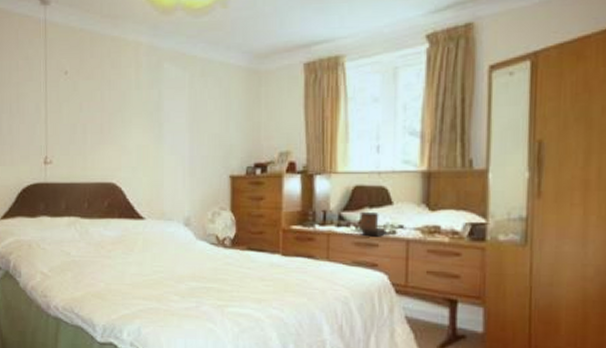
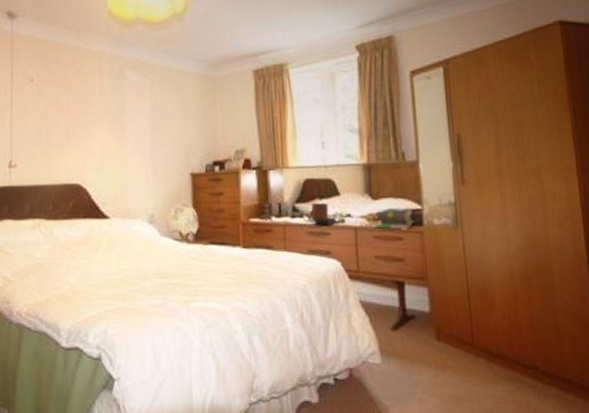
books: none [429,221,476,245] -> present [374,208,414,230]

